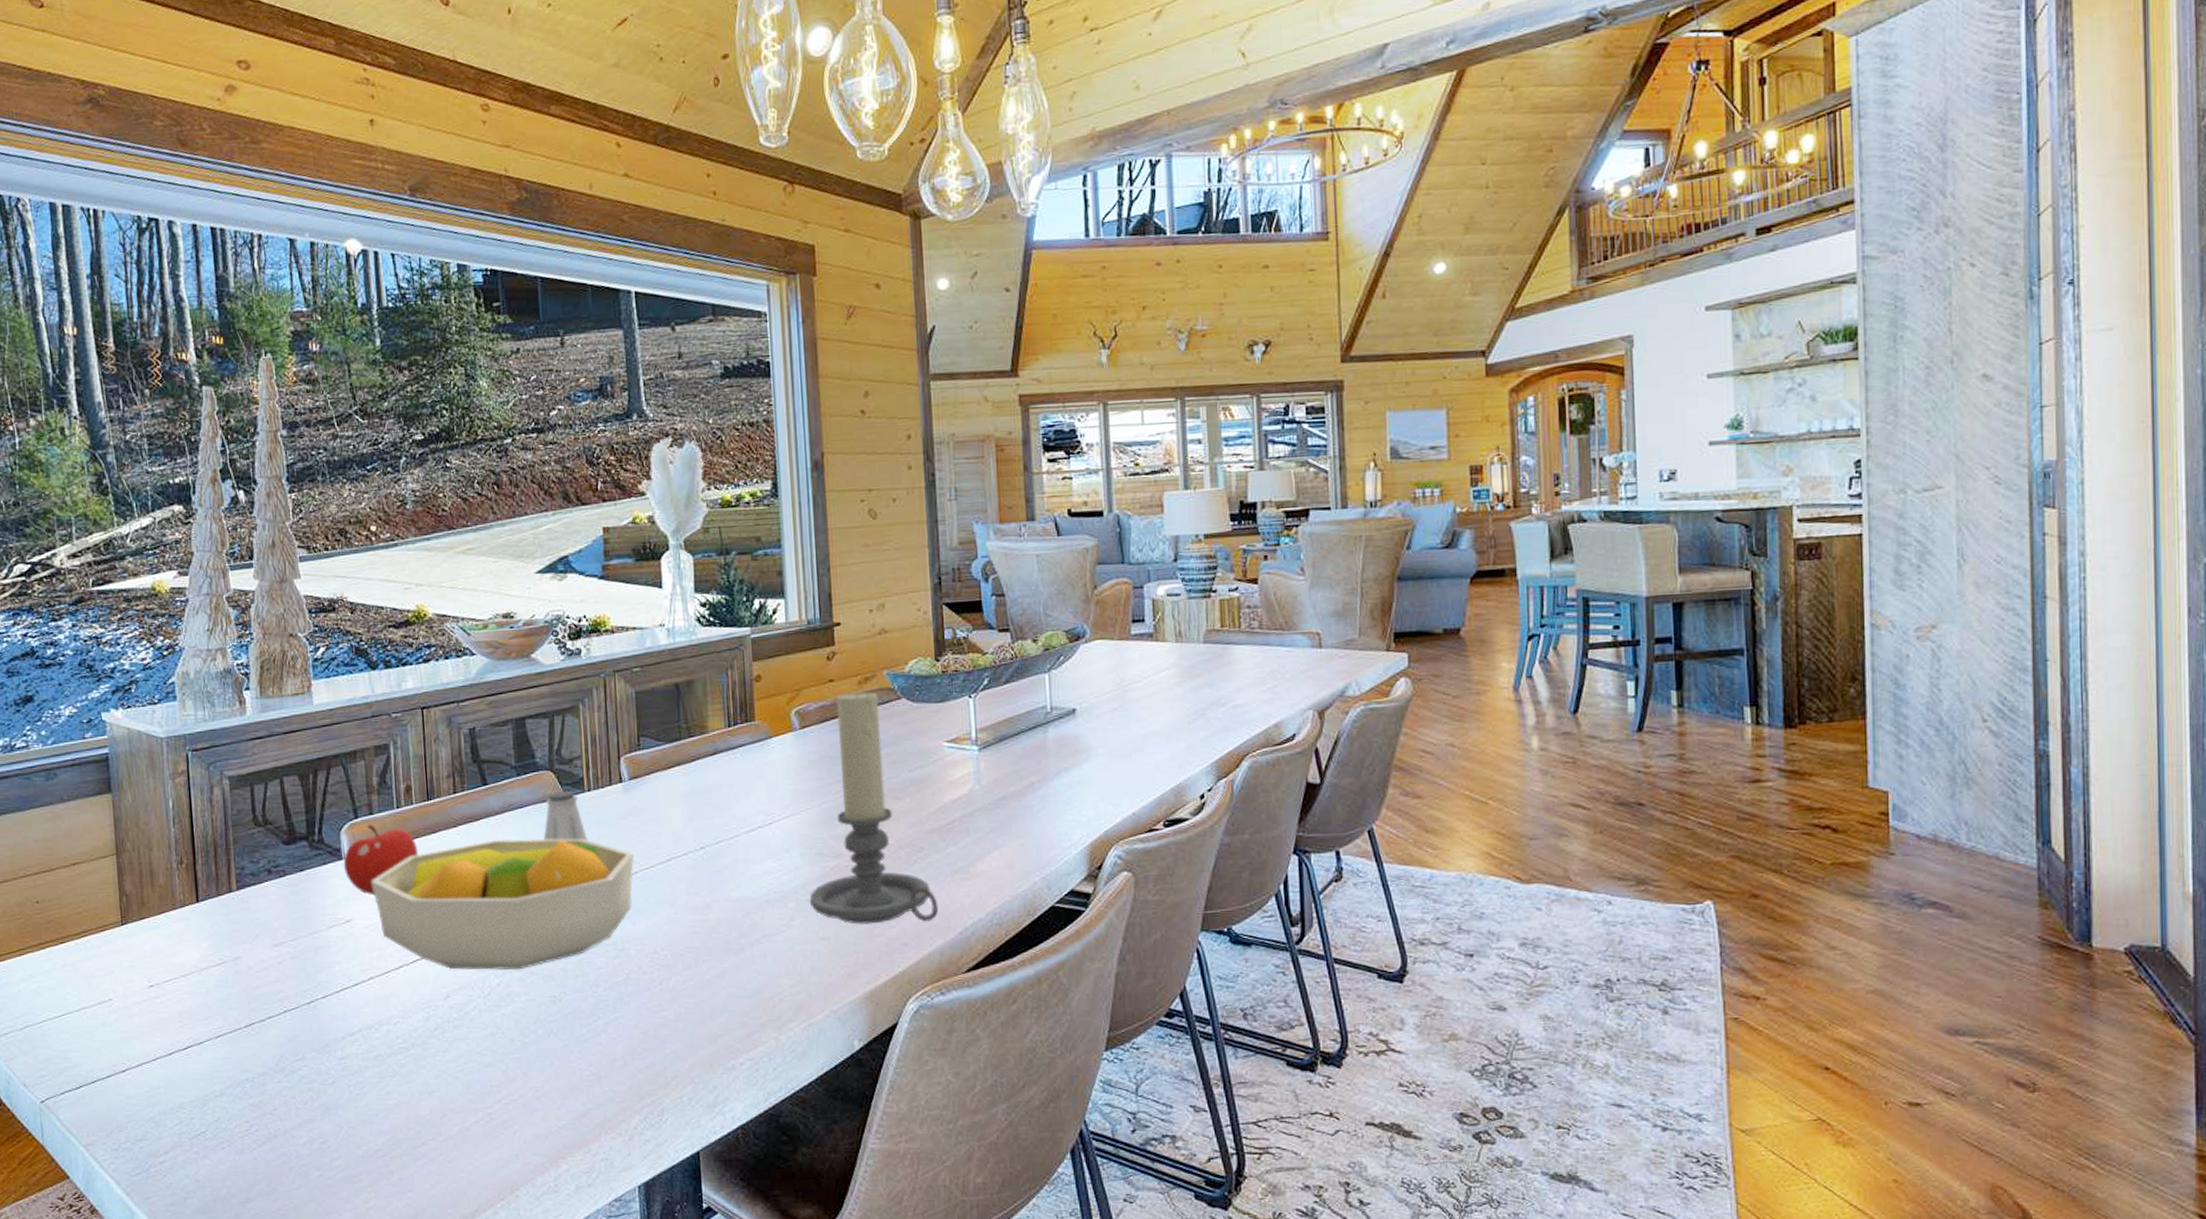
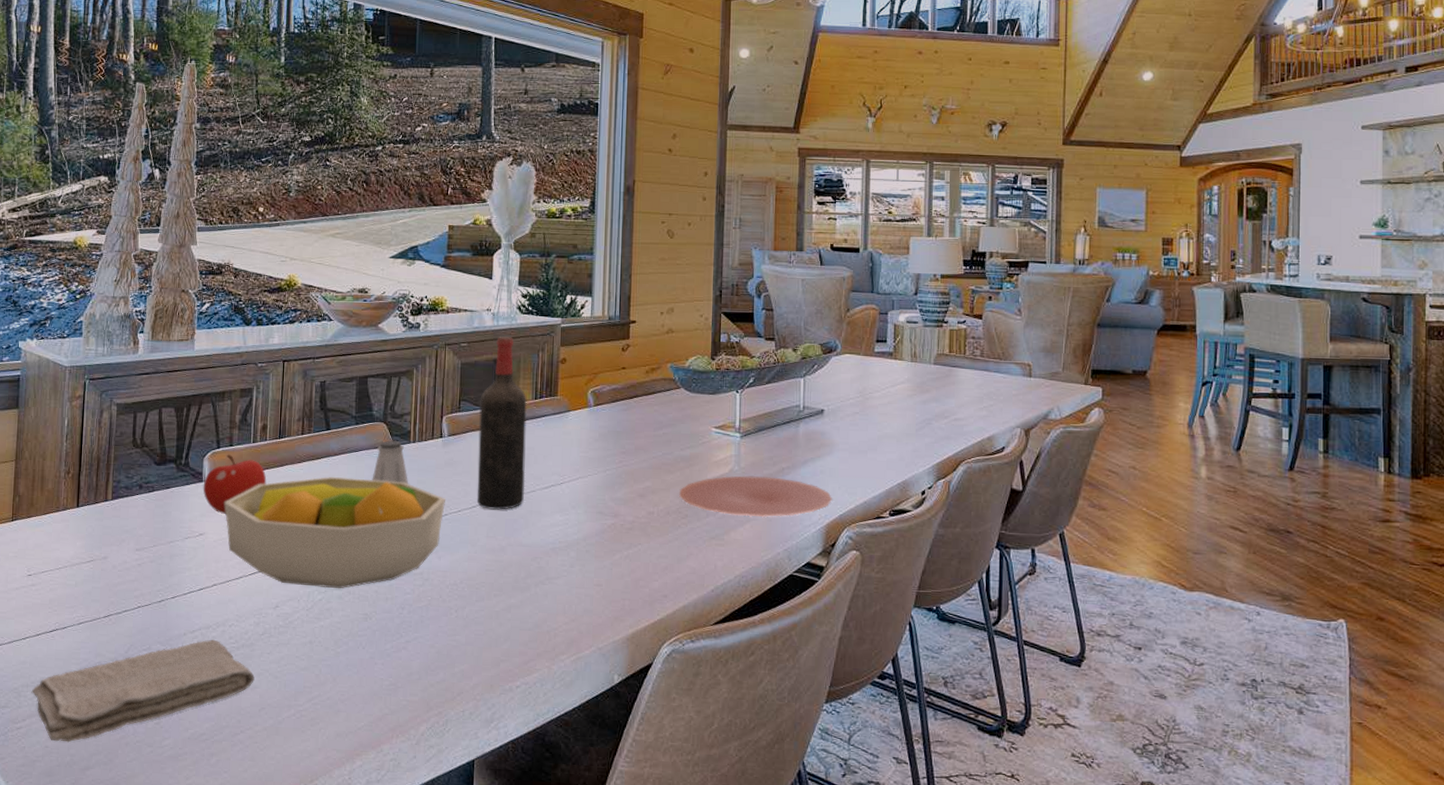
washcloth: none [171,1041,431,1174] -> present [31,639,255,743]
wine bottle: none [662,655,728,862] -> present [476,337,527,510]
candle holder: present [809,689,939,924] -> none [588,377,696,579]
plate: none [911,794,1094,843] -> present [679,476,832,518]

